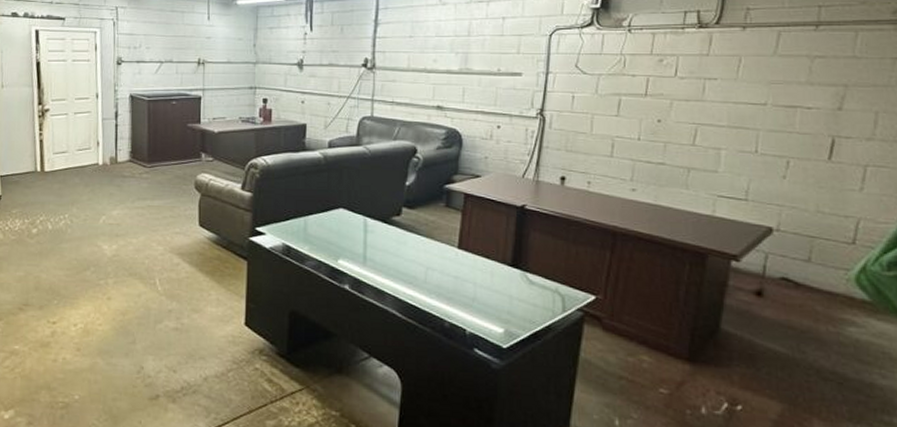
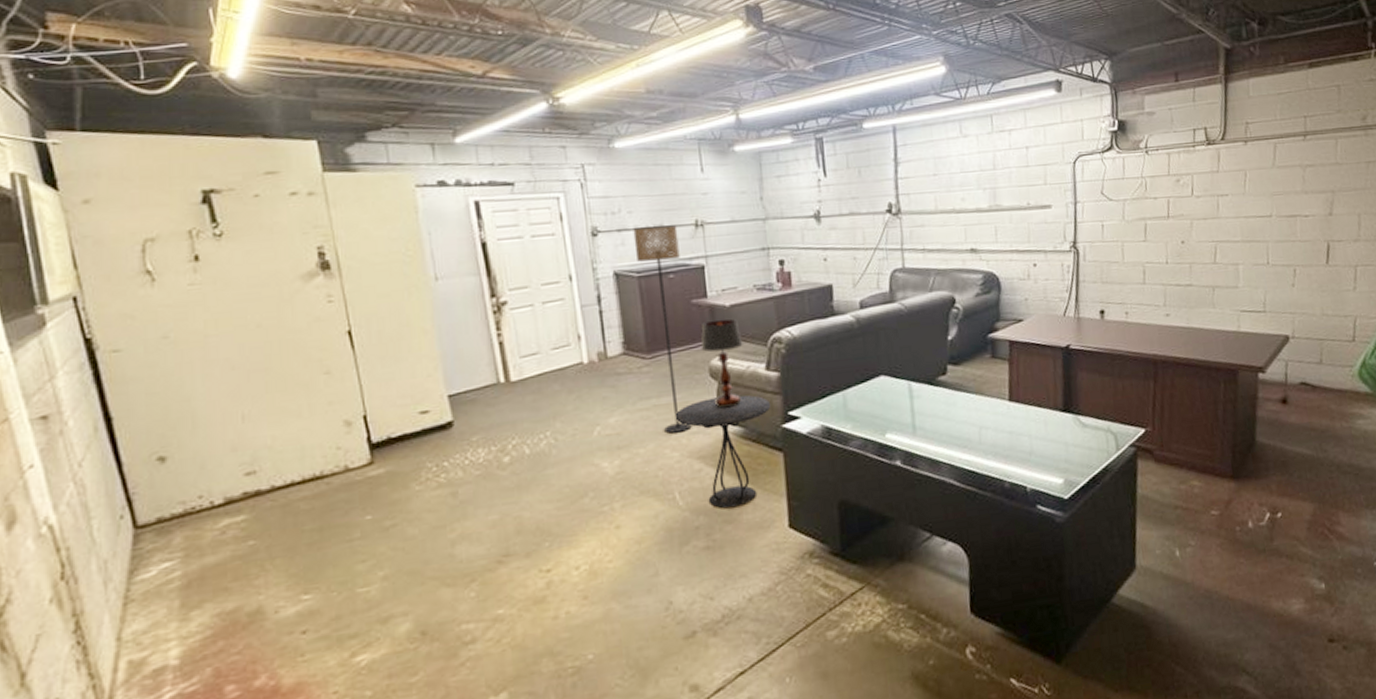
floor lamp: none [148,61,183,231] -> present [633,225,692,434]
side table: none [164,206,242,300] -> present [676,395,771,509]
table lamp: none [190,142,225,216] -> present [700,318,743,408]

